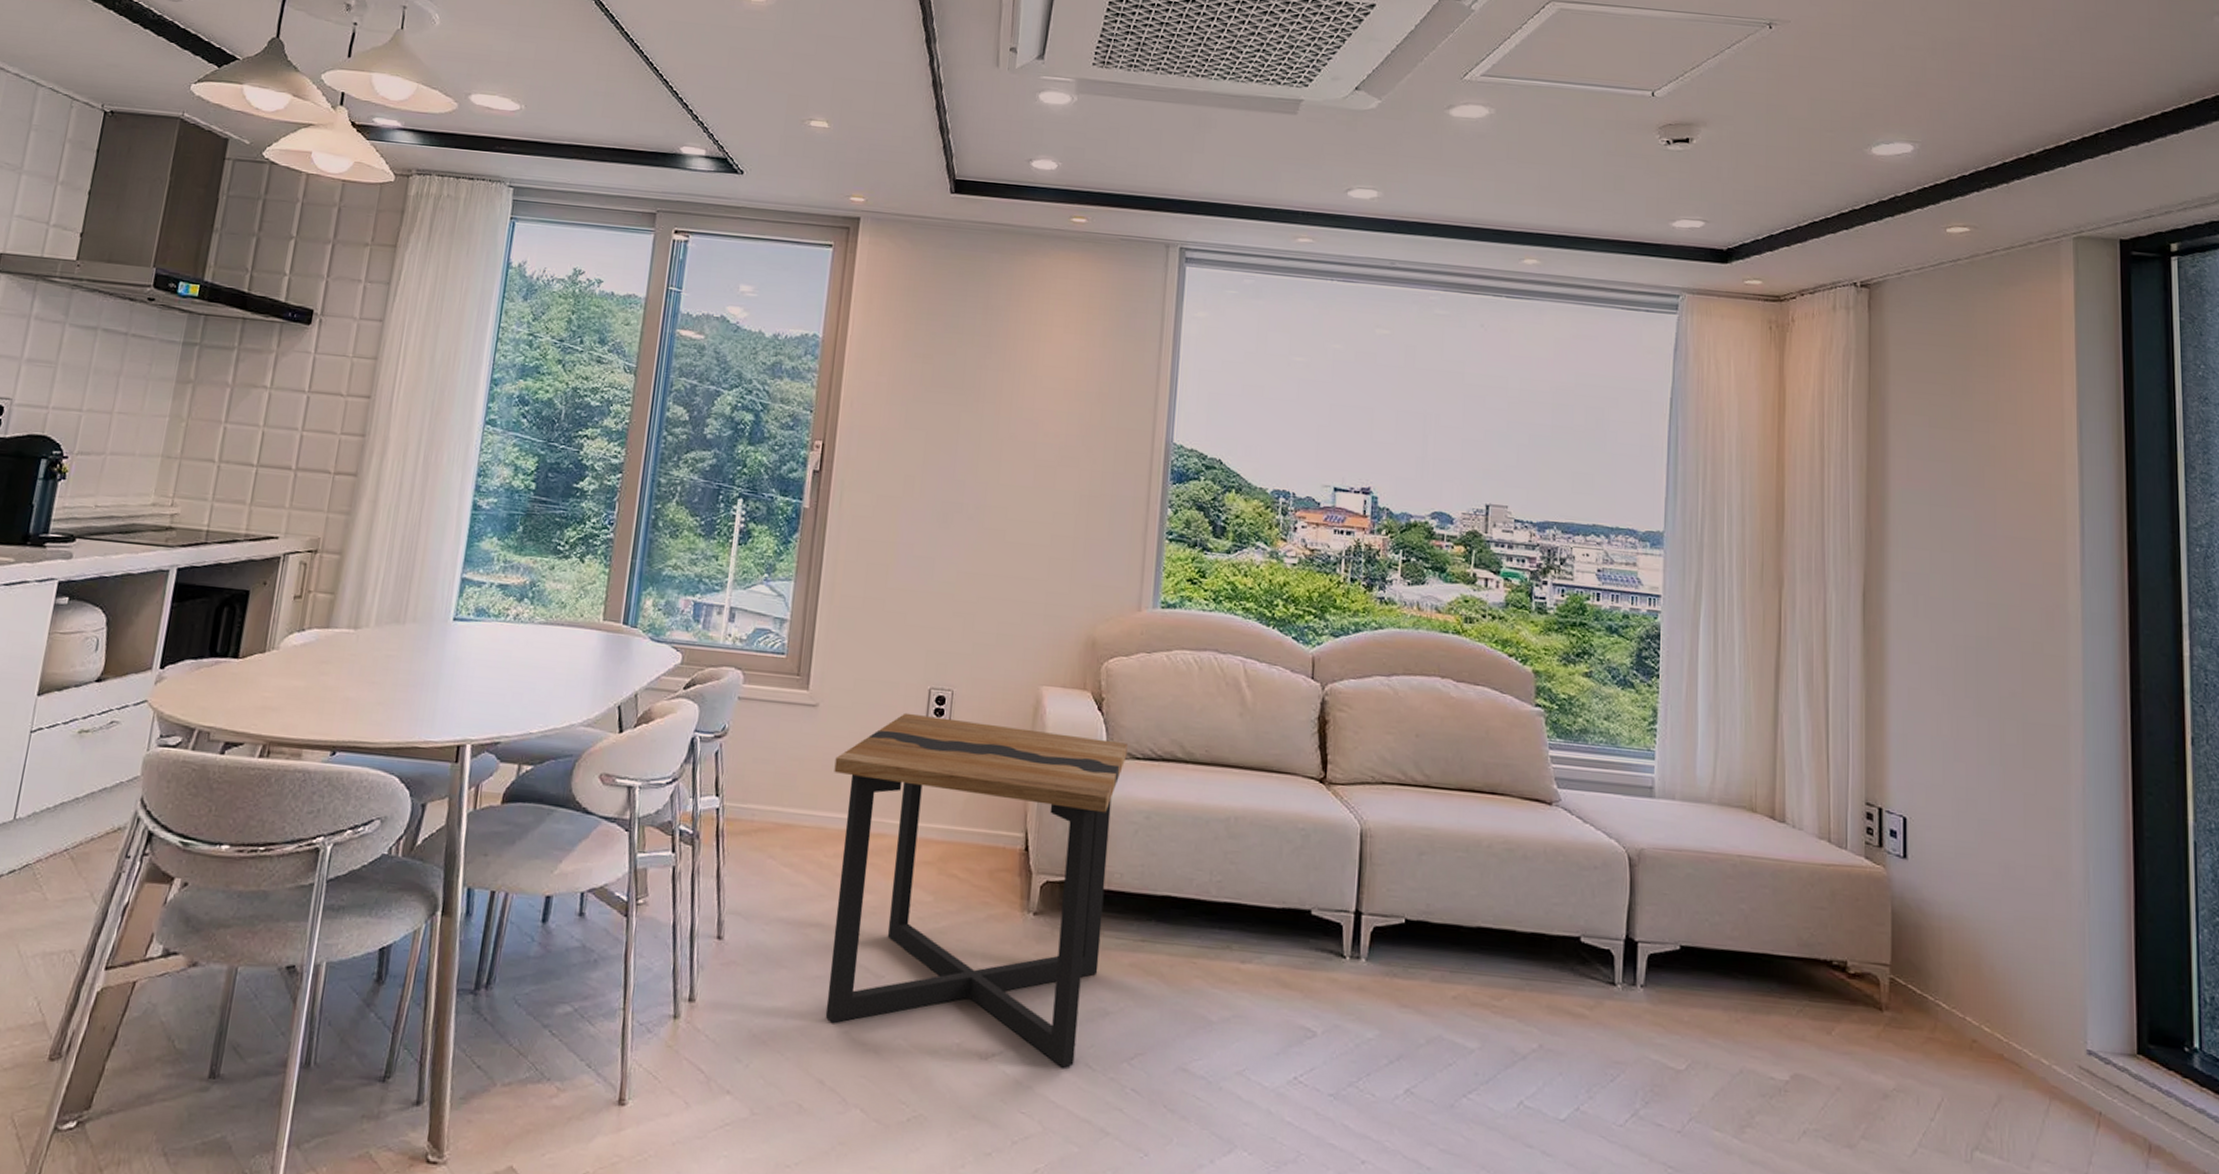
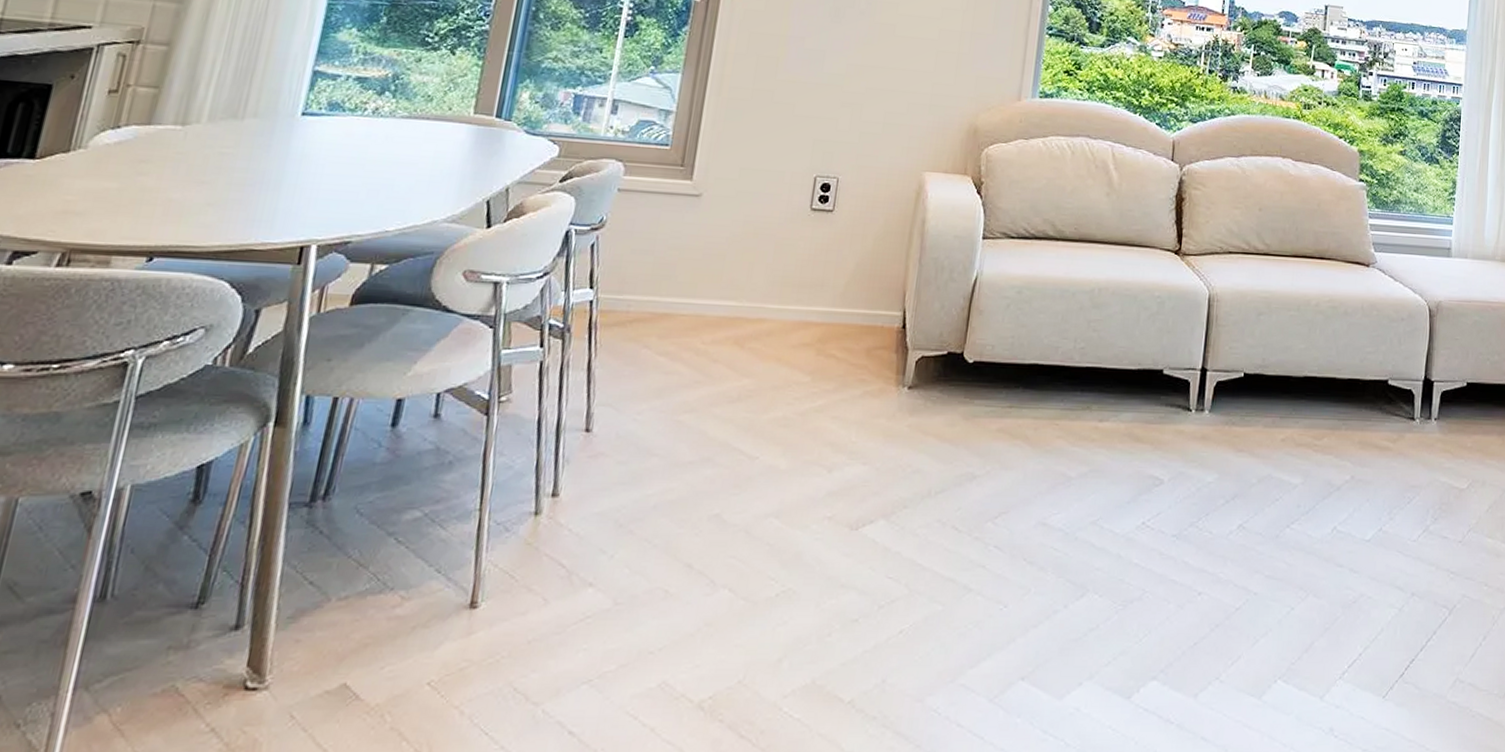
side table: present [825,712,1128,1068] -> none [696,200,1004,532]

